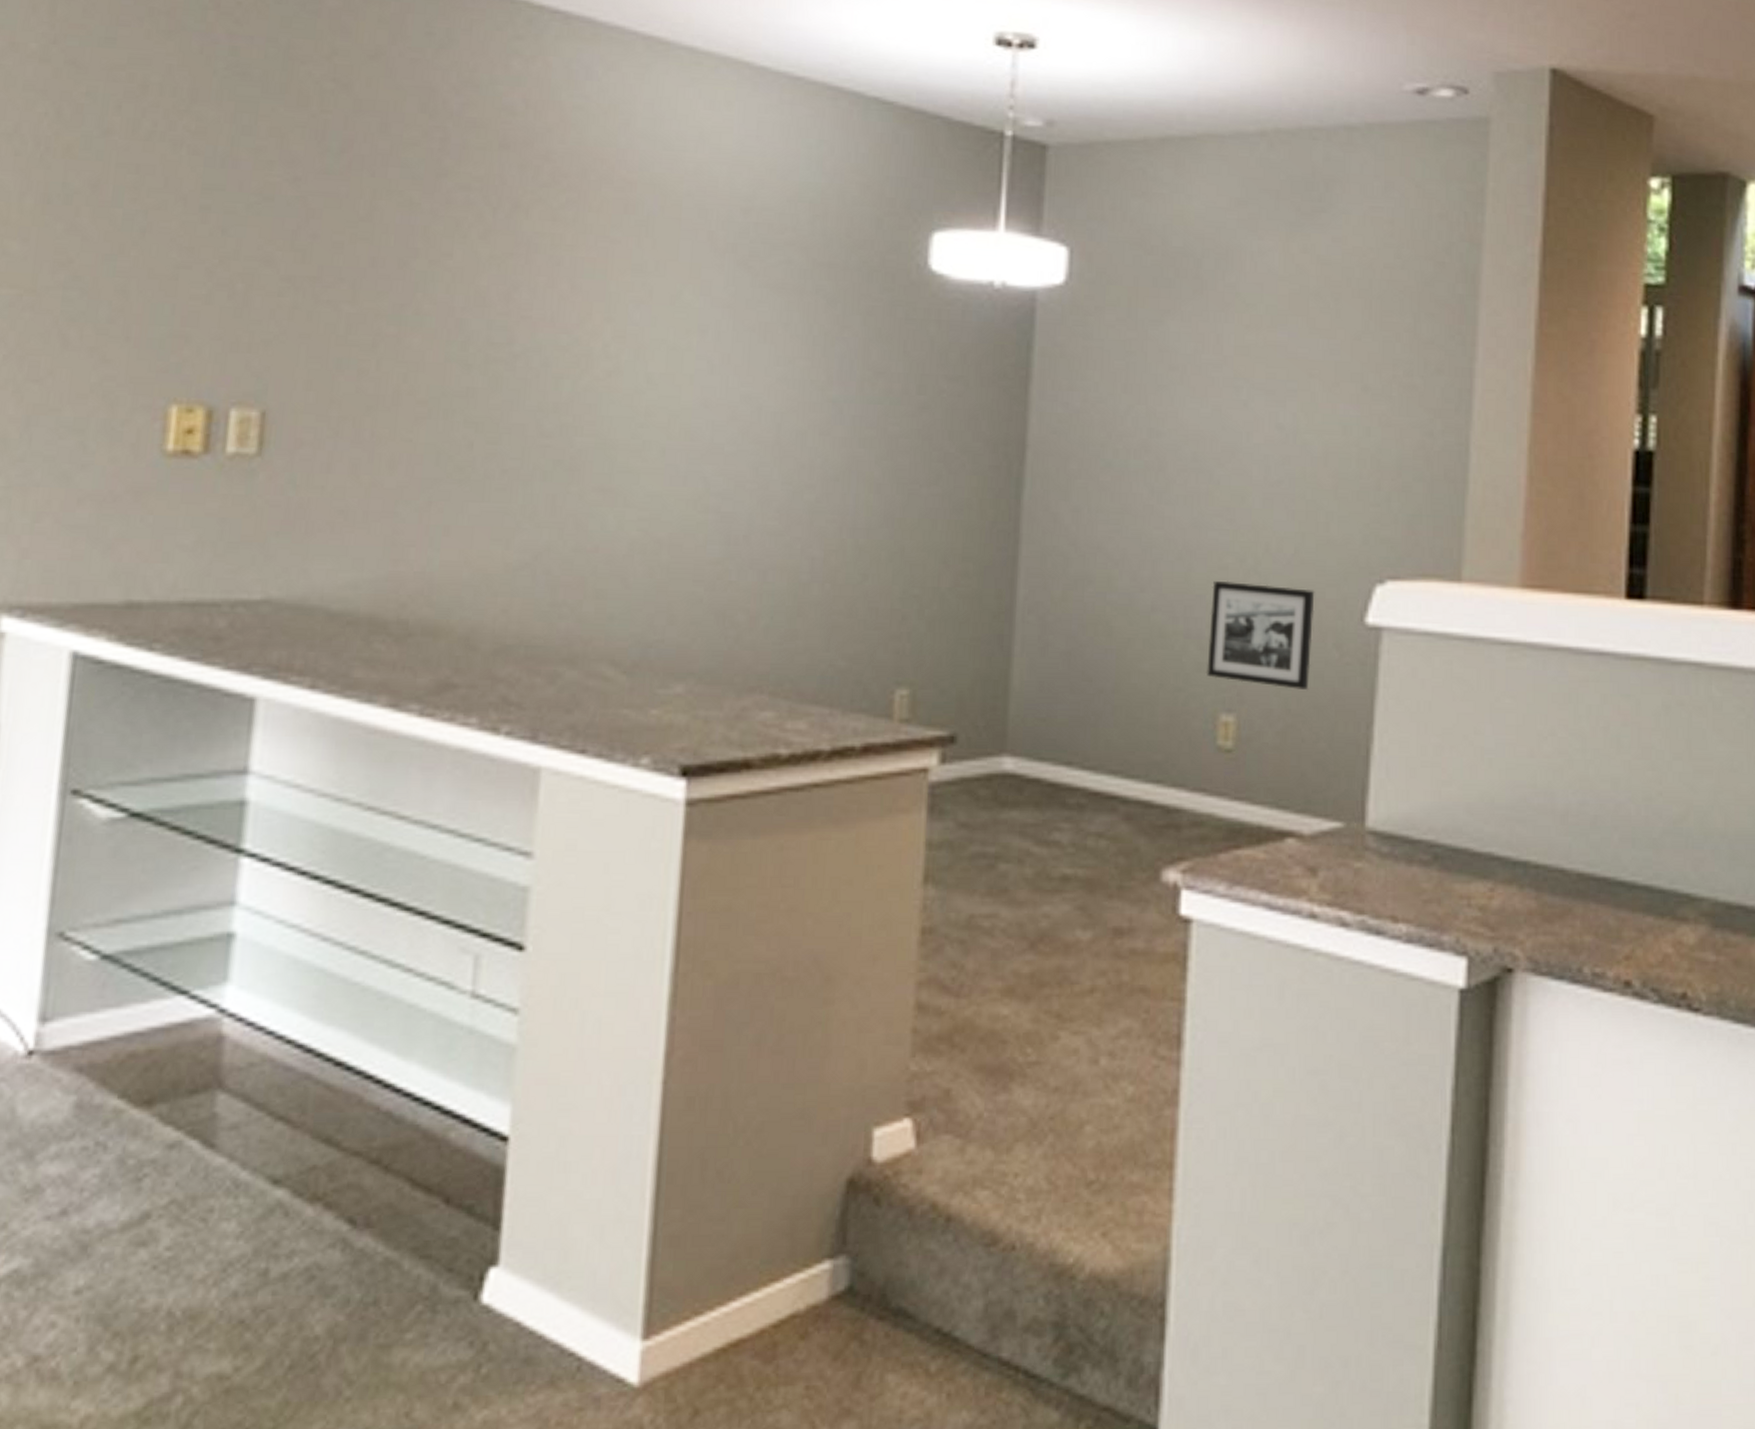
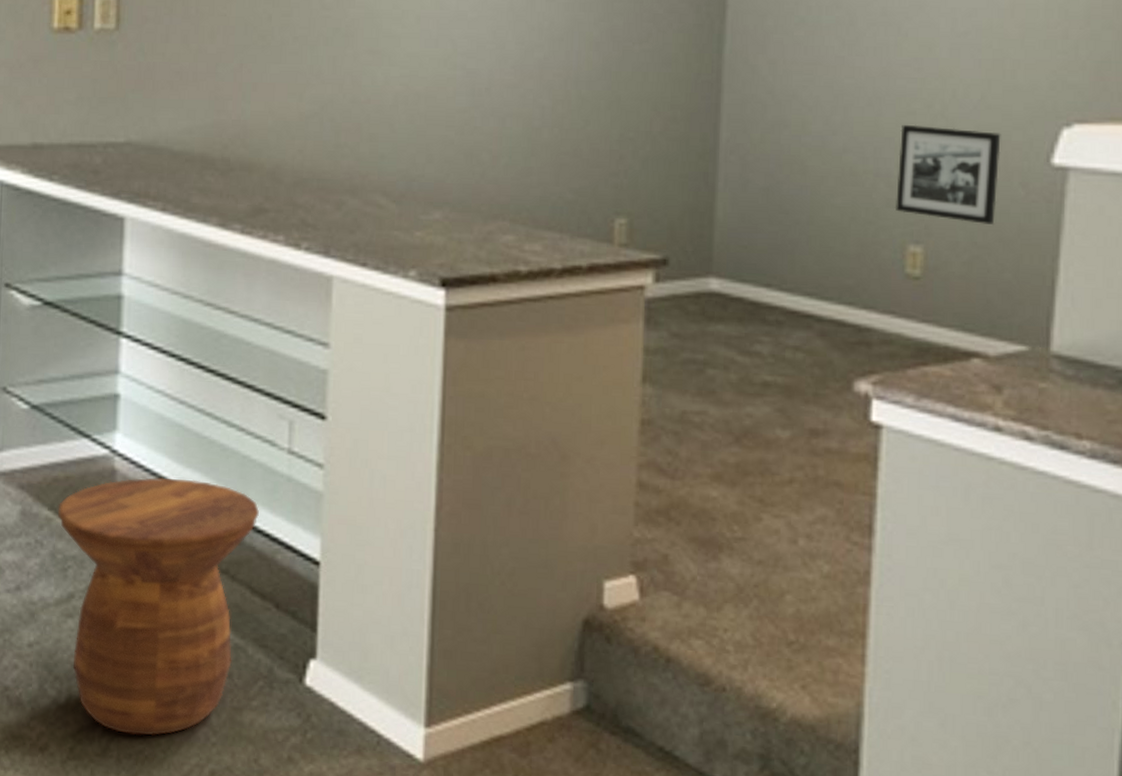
side table: none [133,1041,428,1401] -> present [58,477,259,735]

